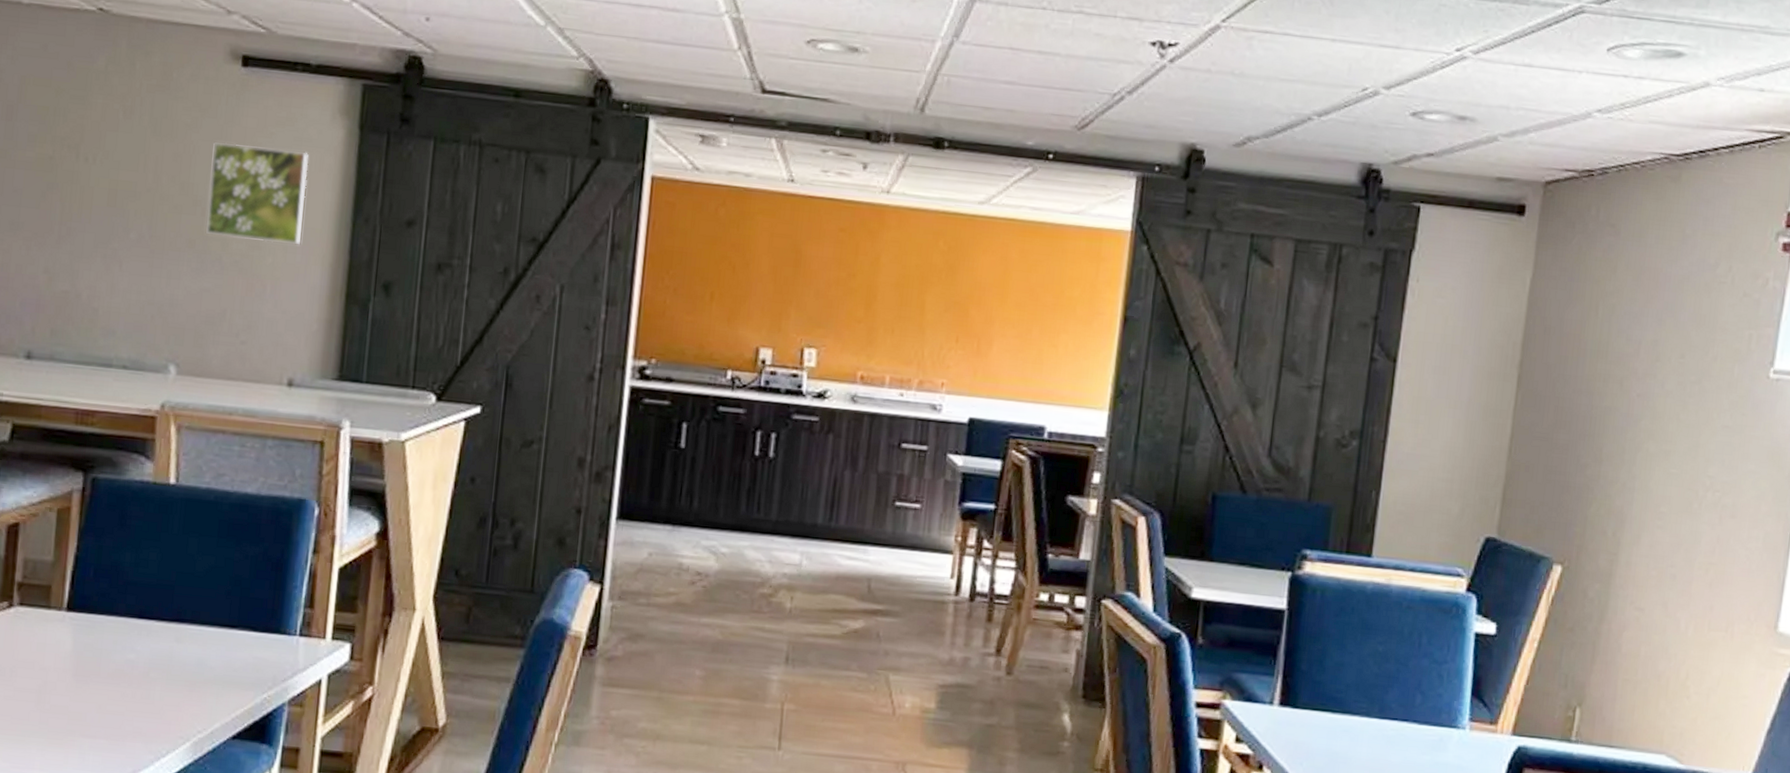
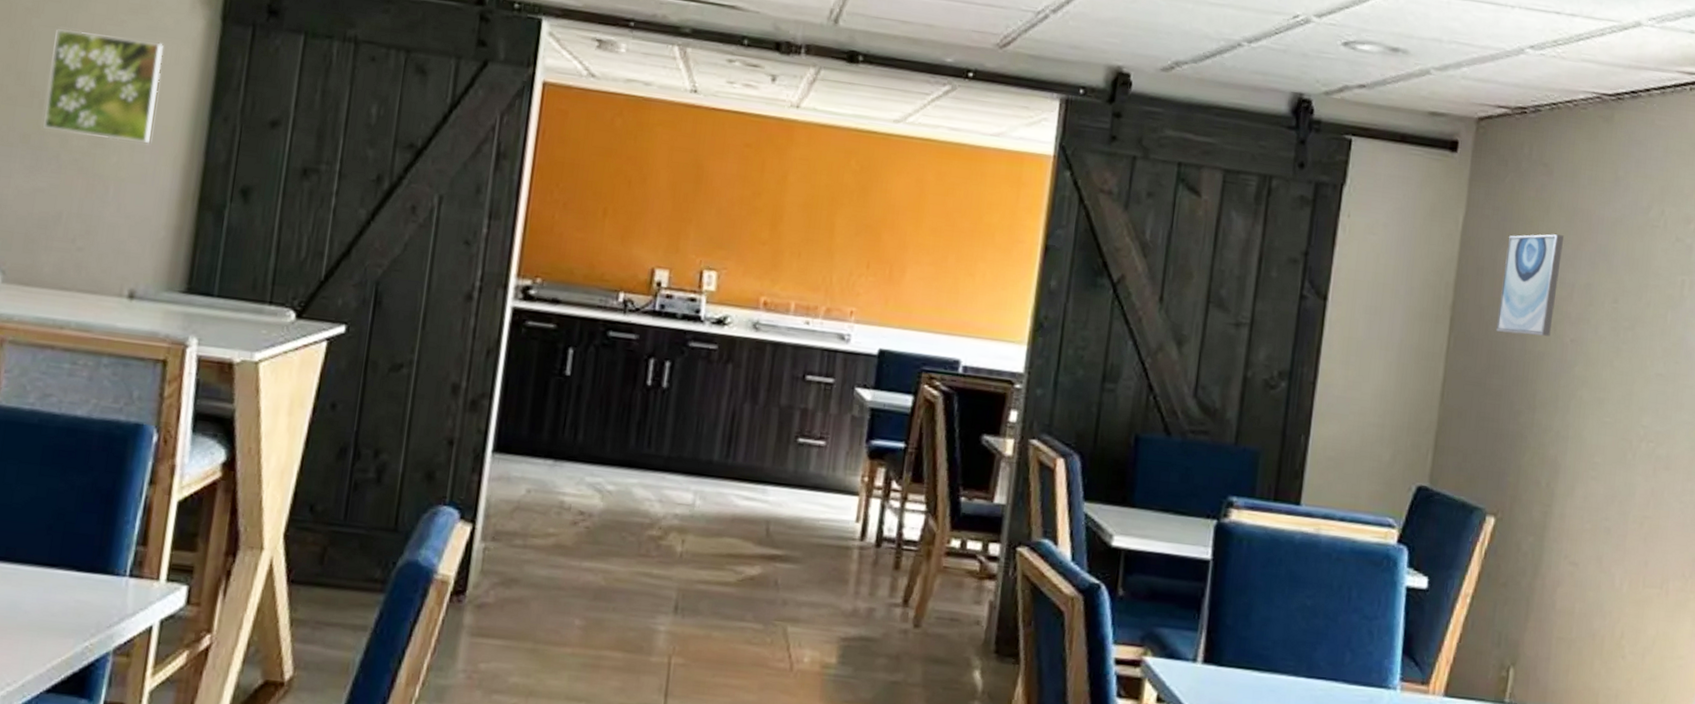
wall art: none [1563,292,1631,392] -> present [1496,234,1564,337]

